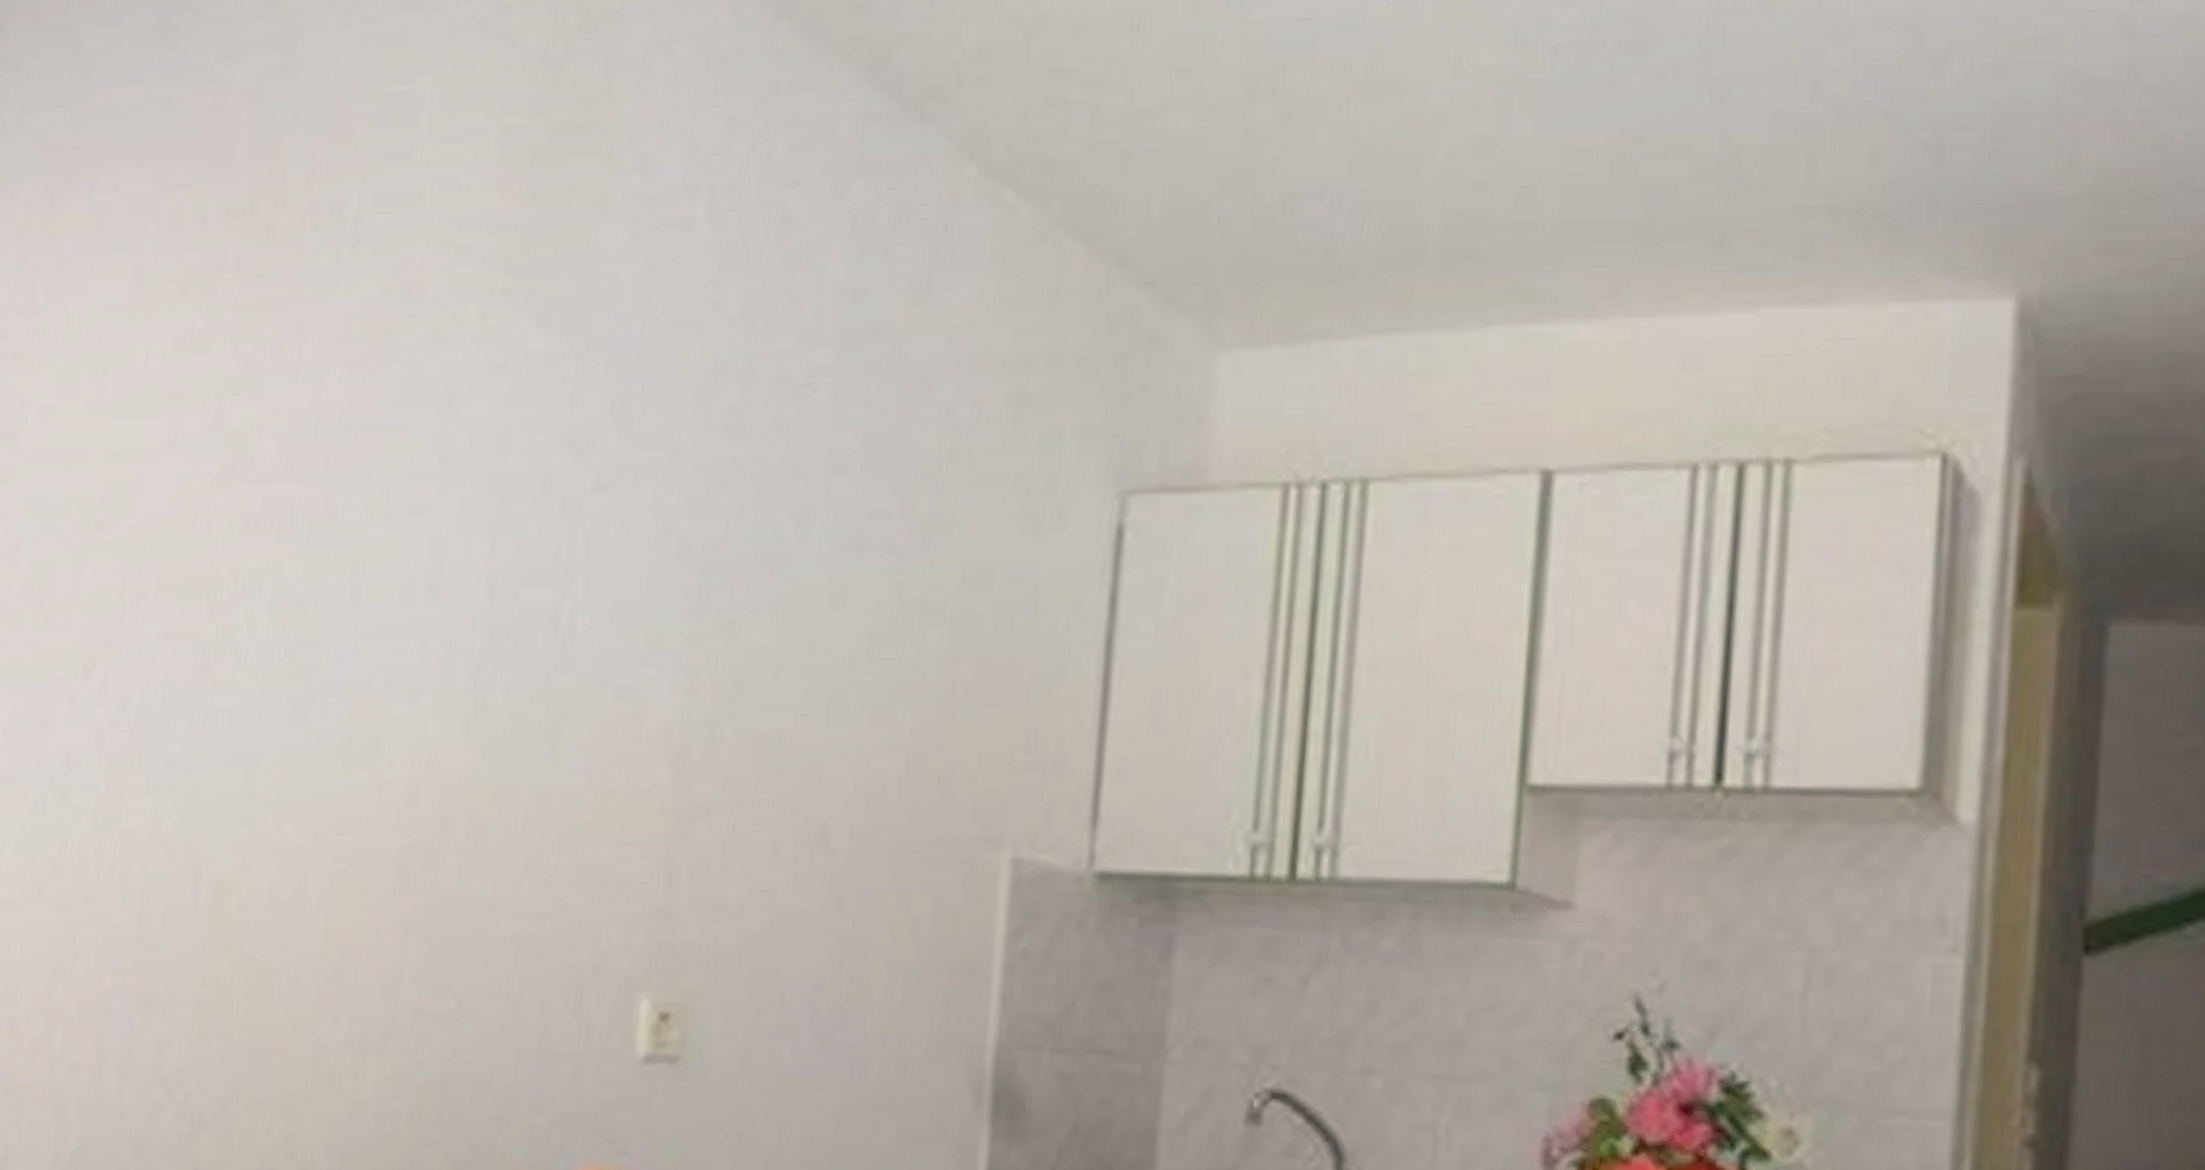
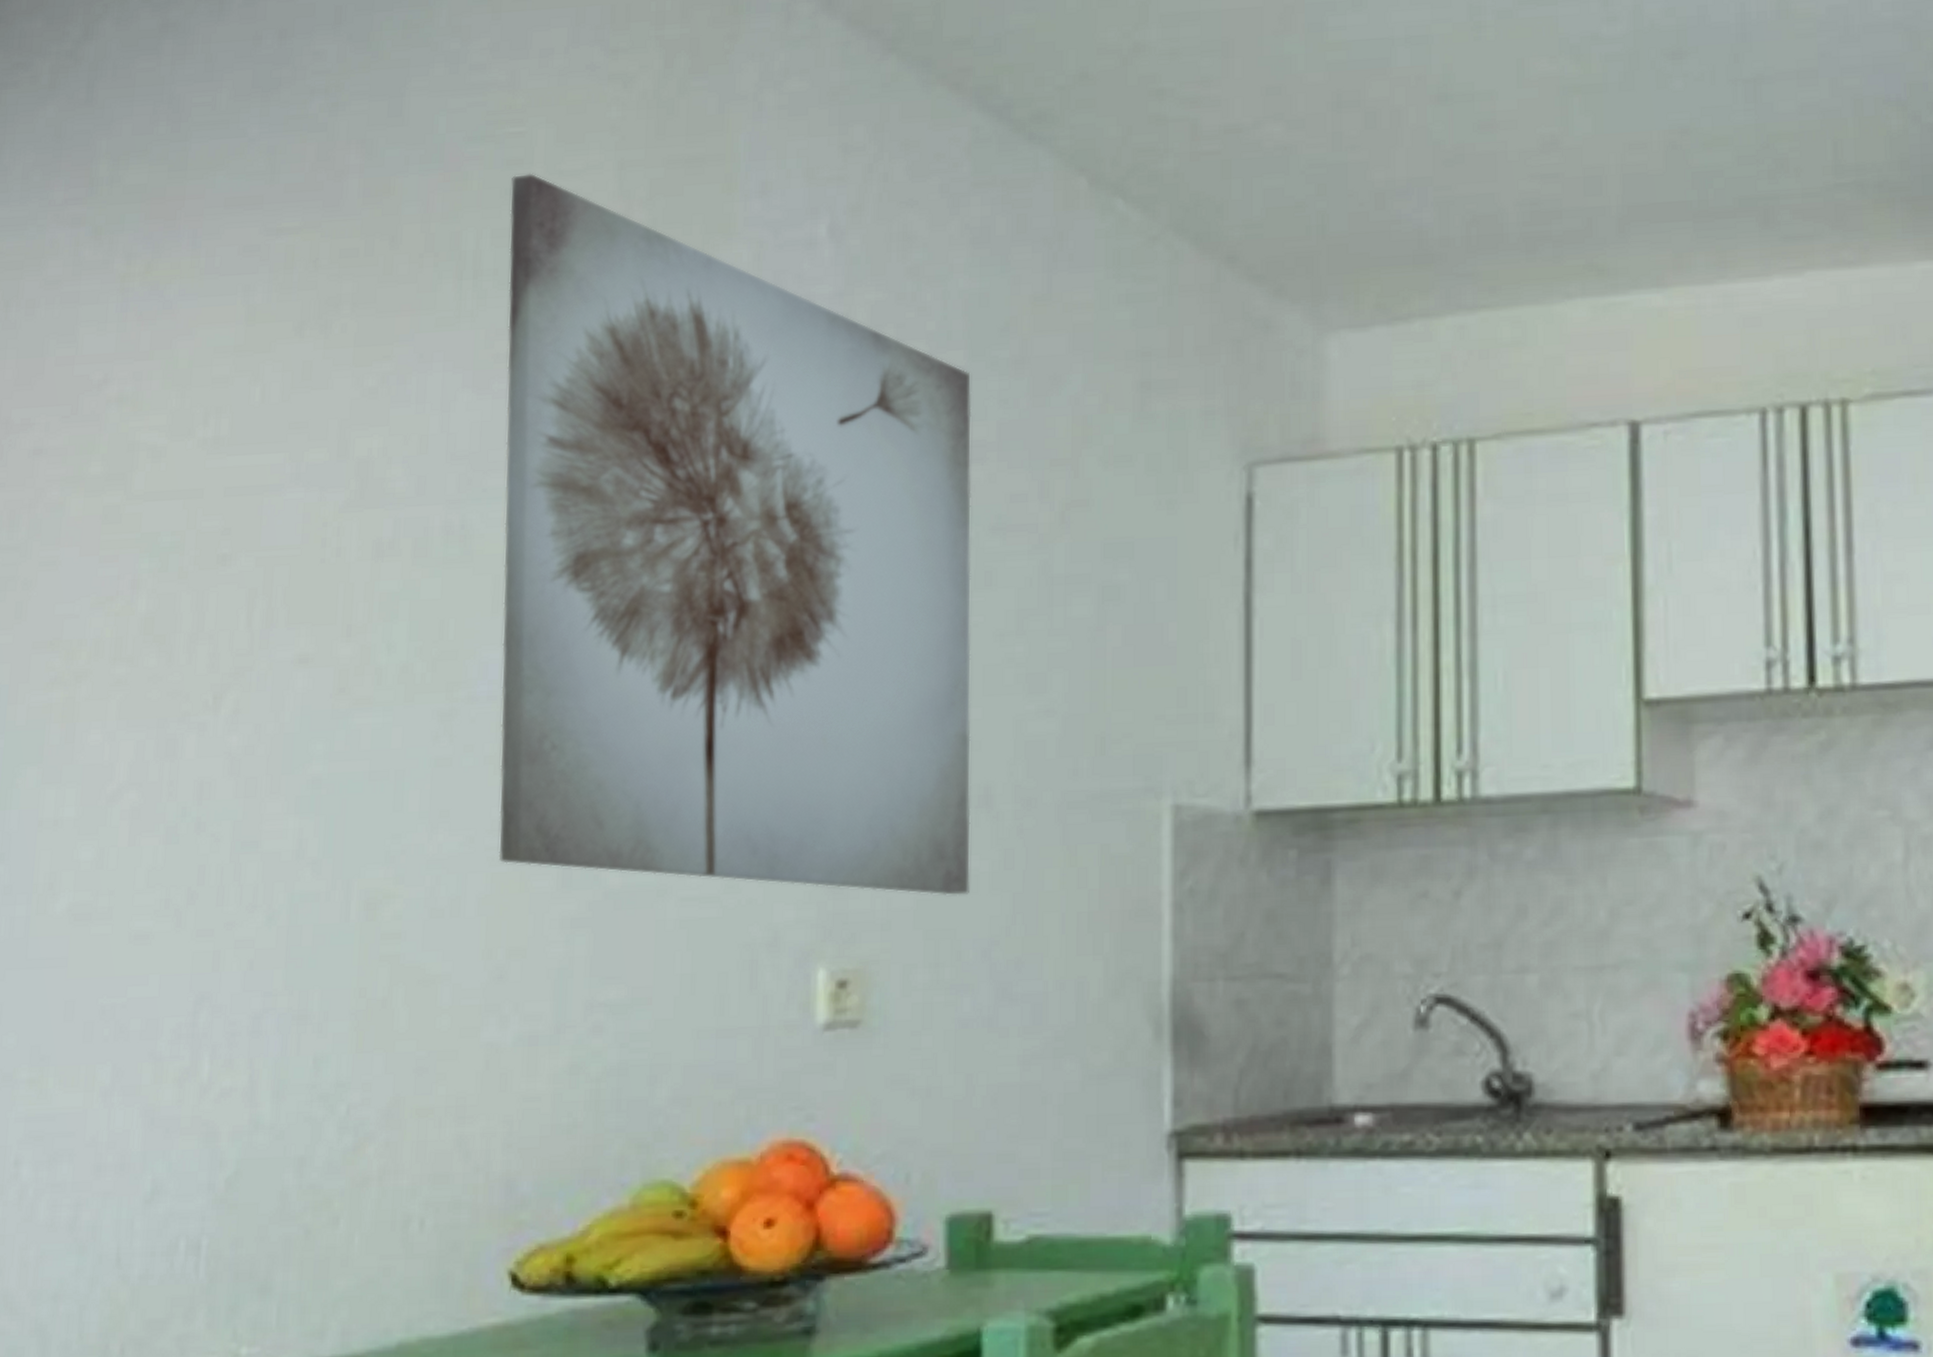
wall art: none [341,135,840,935] -> present [498,173,971,896]

